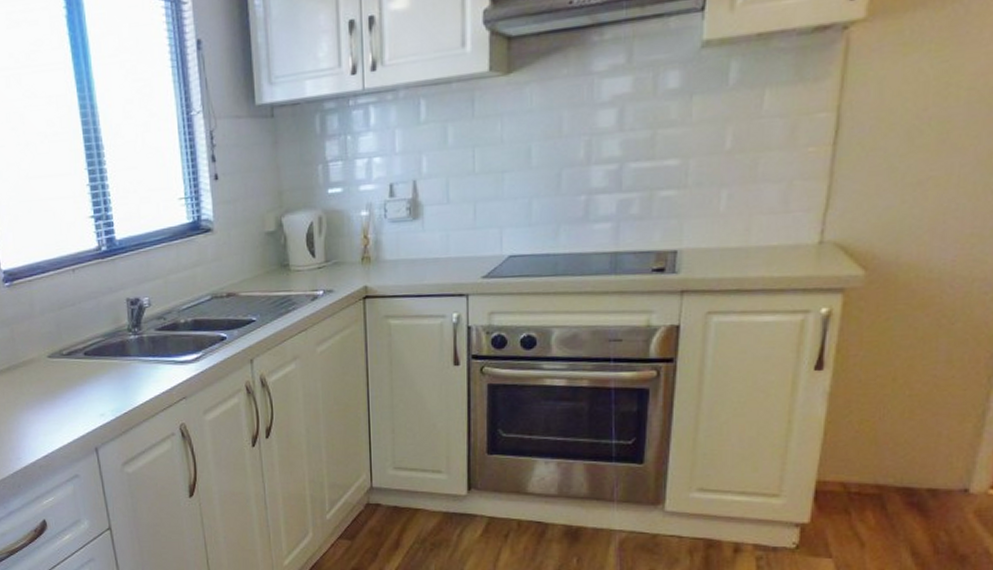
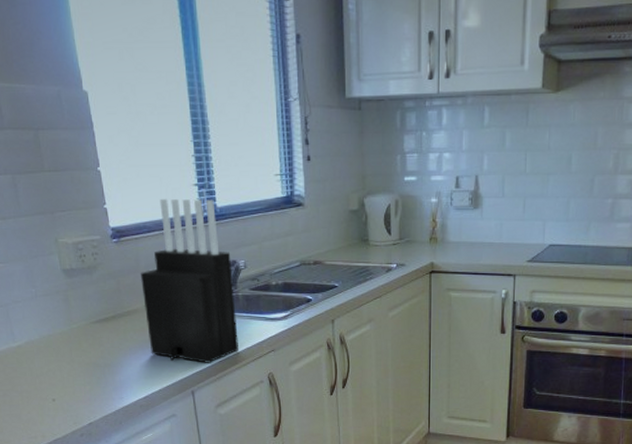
knife block: none [36,231,145,416] -> present [141,198,238,363]

